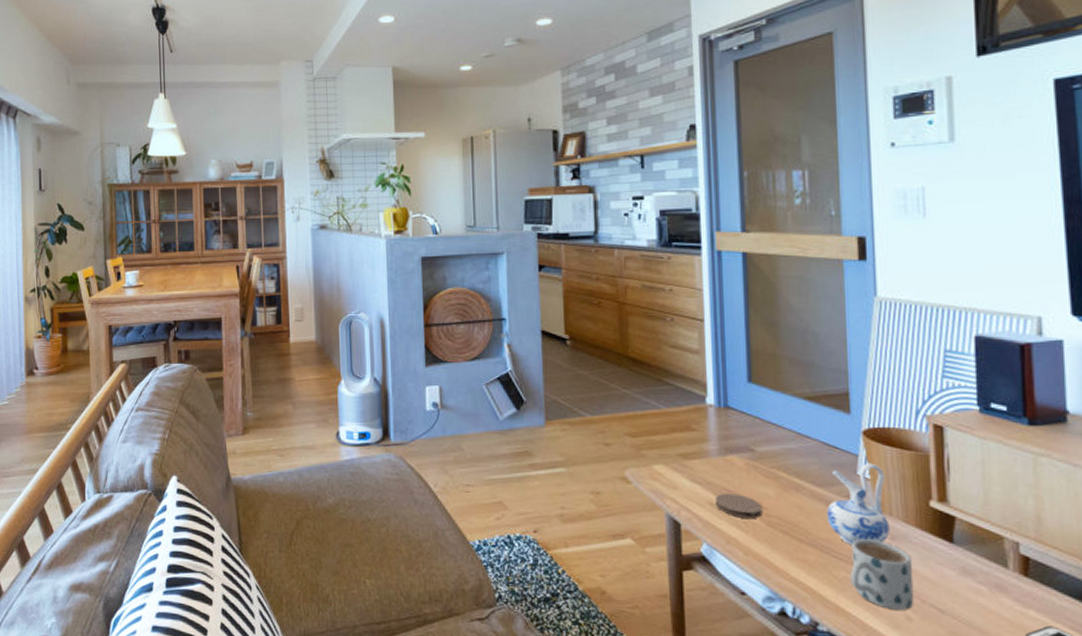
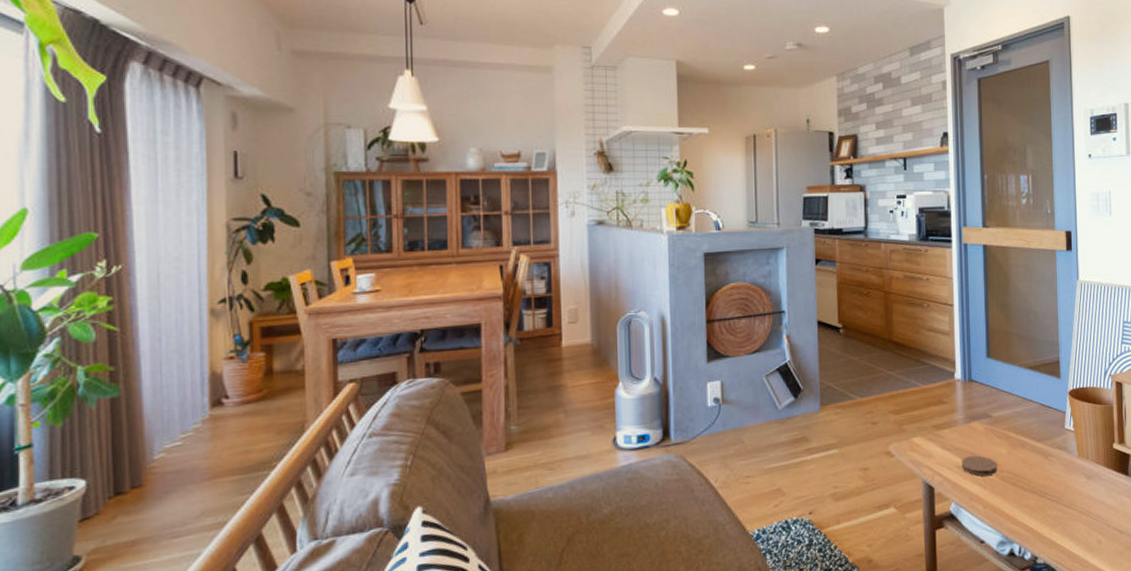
ceramic pitcher: present [826,463,890,546] -> none [1043,417,1087,488]
mug: present [850,539,914,610] -> none [1059,480,1103,537]

